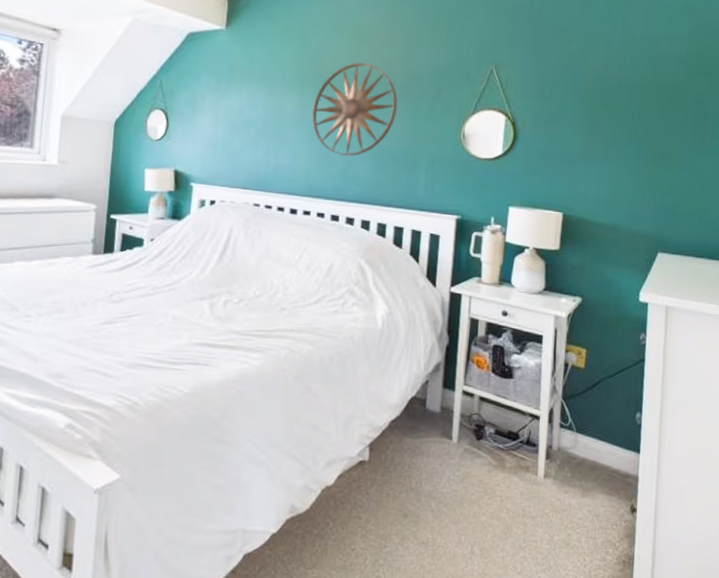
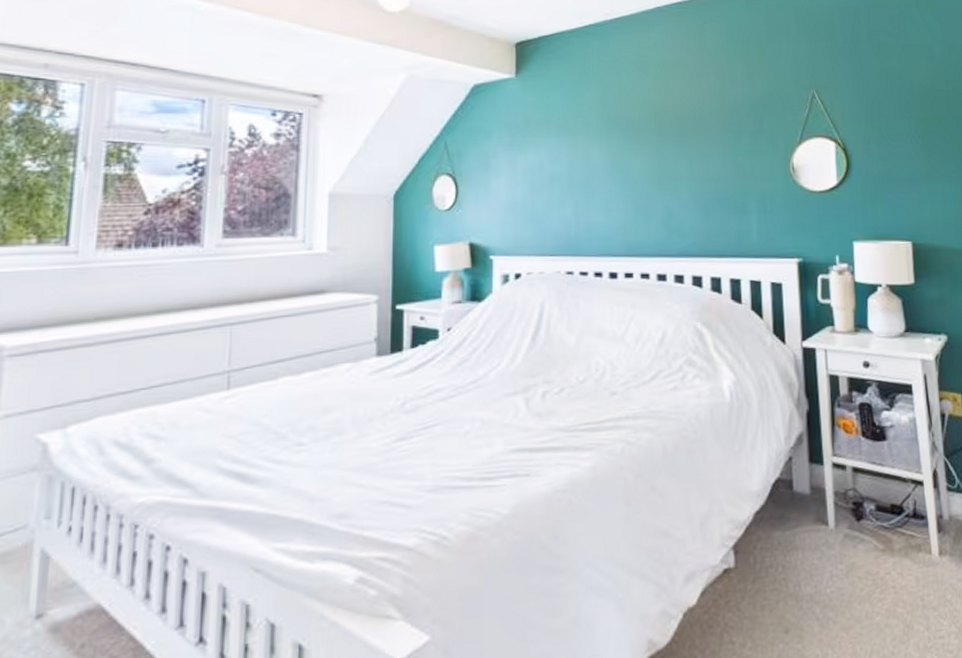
wall art: present [312,62,398,156] -> none [623,99,718,205]

